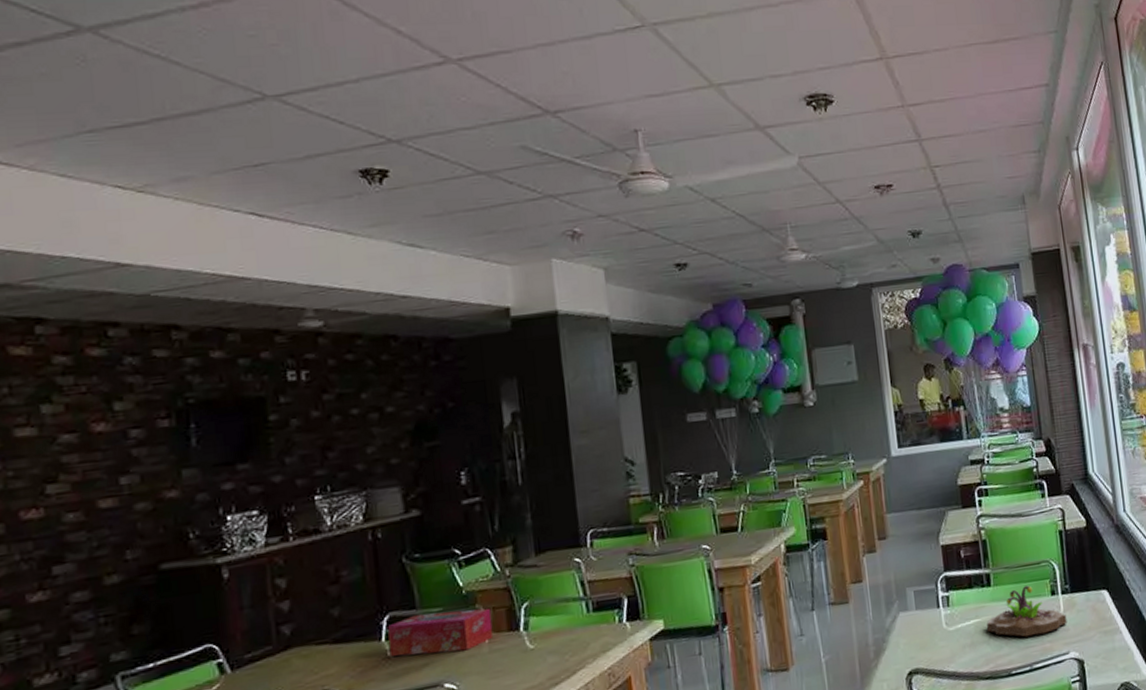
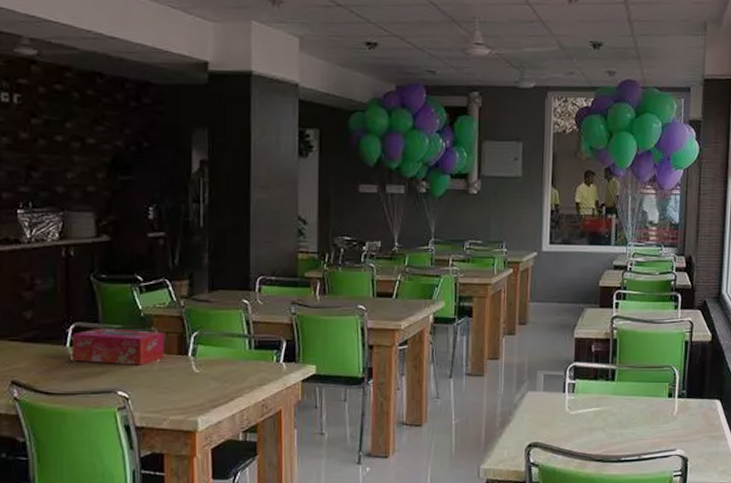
succulent planter: present [987,585,1067,637] -> none [605,385,679,430]

